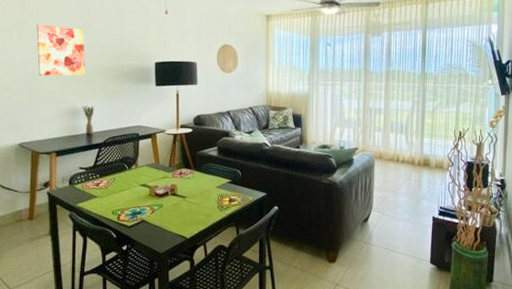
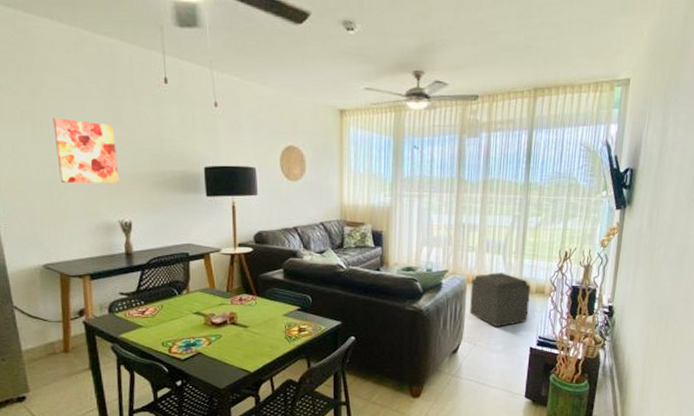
ottoman: none [378,150,430,198] -> present [470,273,530,327]

